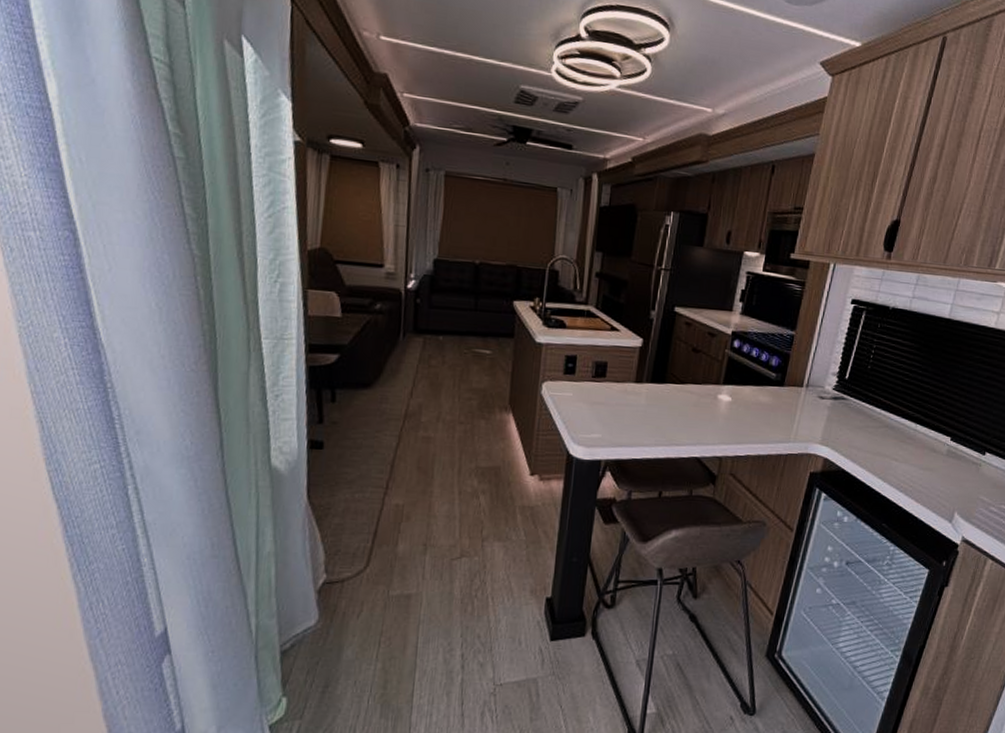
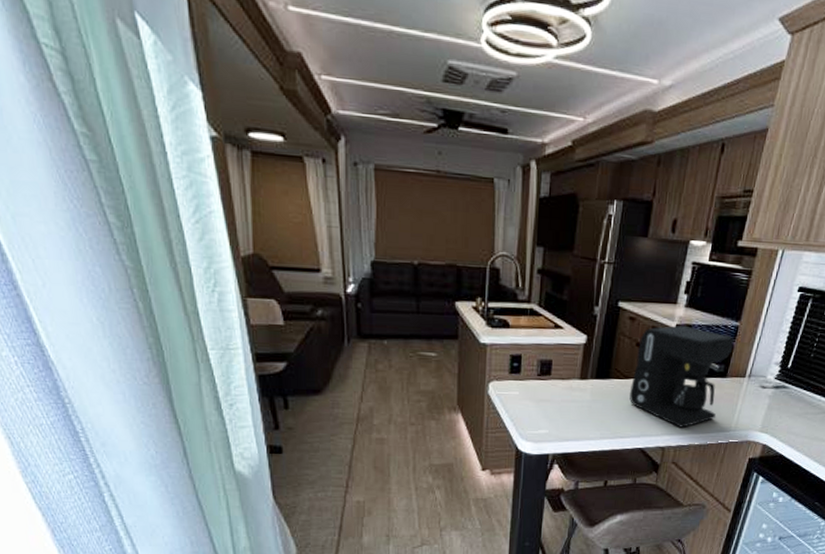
coffee maker: none [685,332,790,437] -> present [629,326,734,428]

